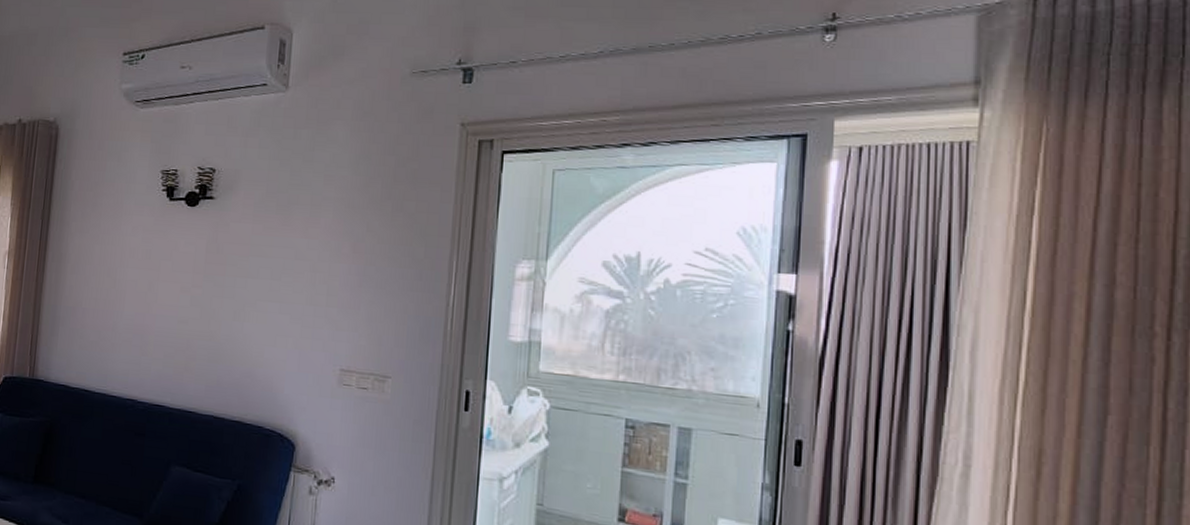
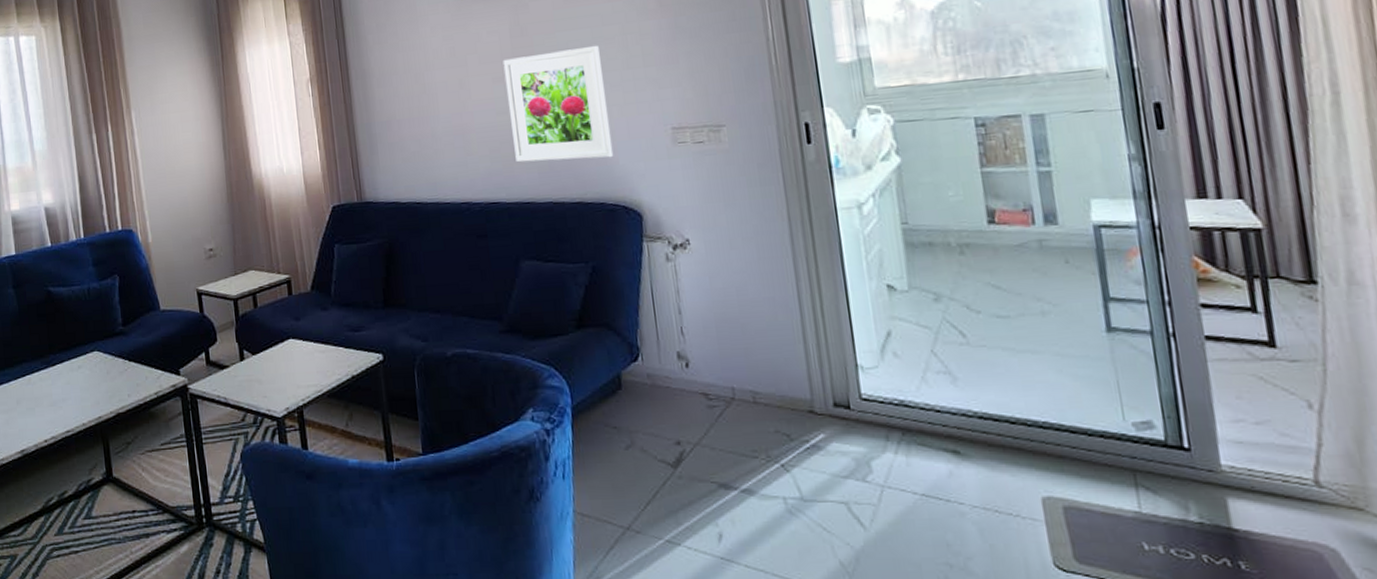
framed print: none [187,271,287,386] -> present [503,45,614,163]

